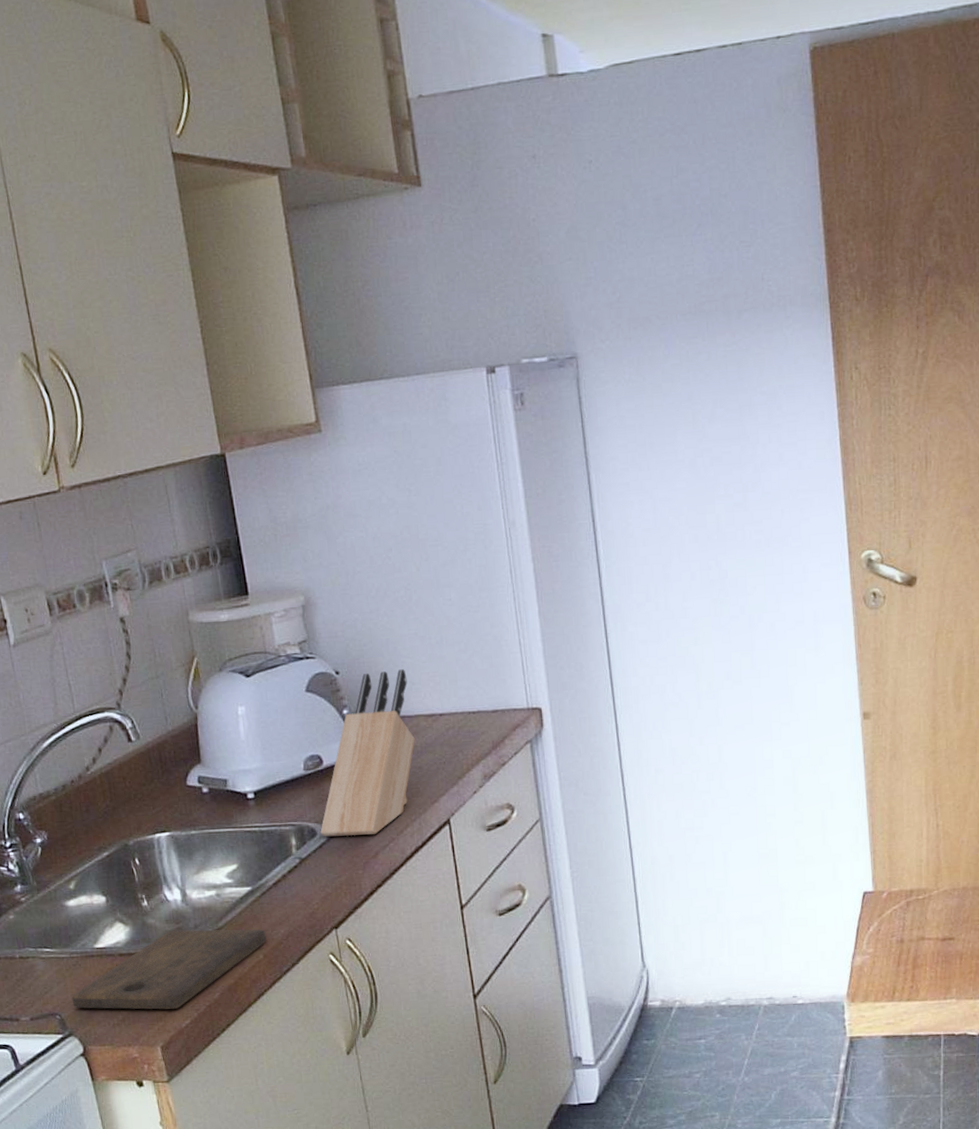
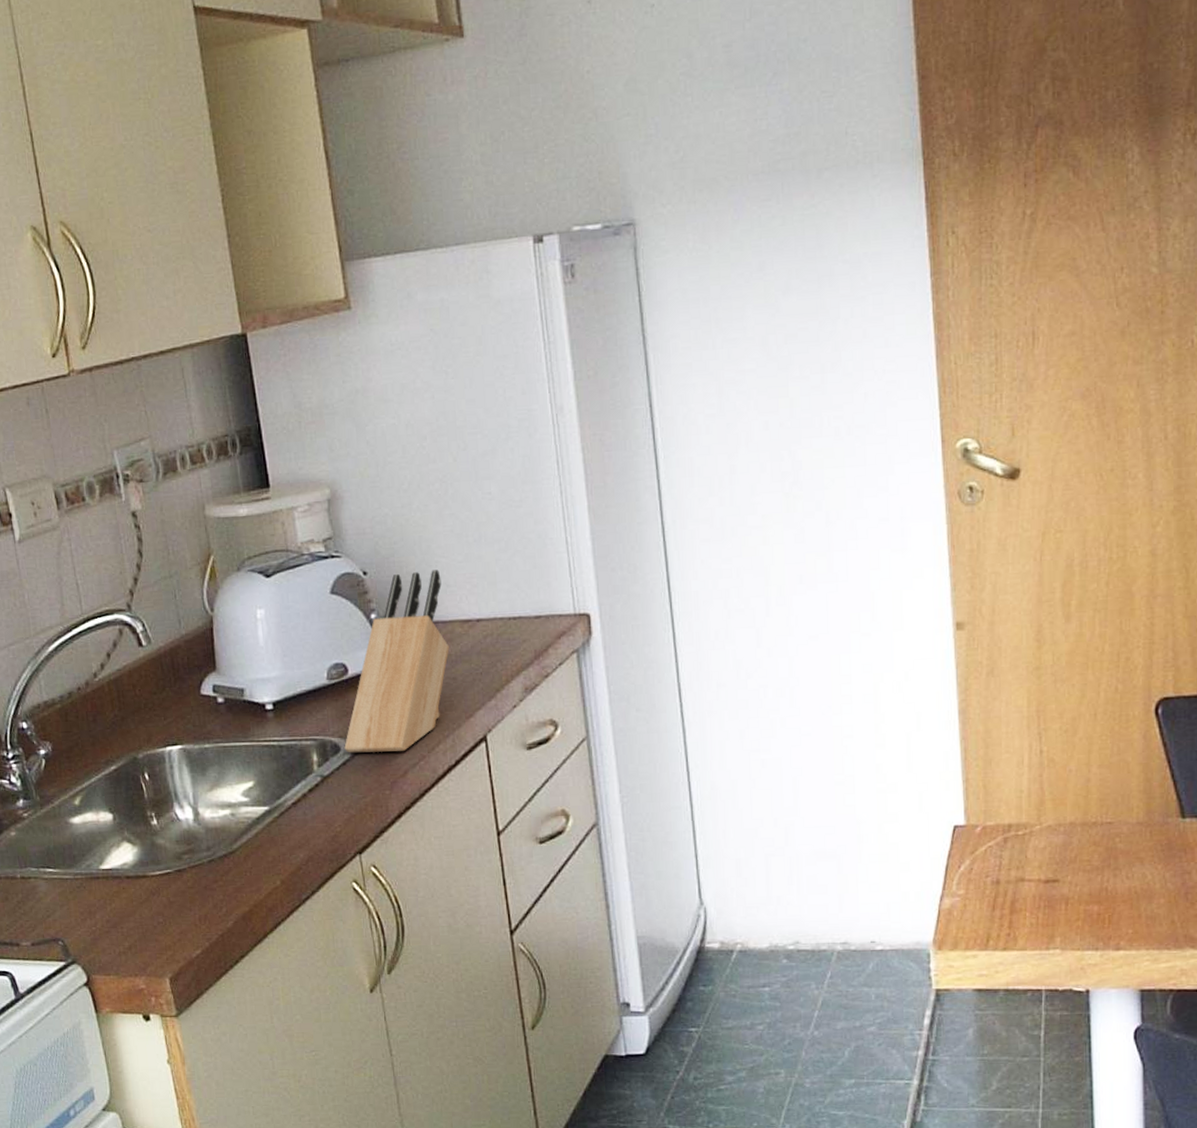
cutting board: present [71,929,267,1010] -> none [75,851,284,938]

